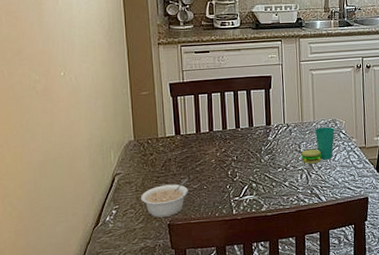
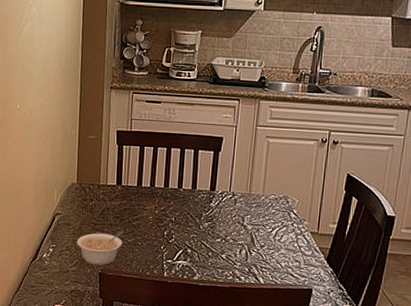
cup: present [301,127,335,165] -> none [243,202,285,241]

